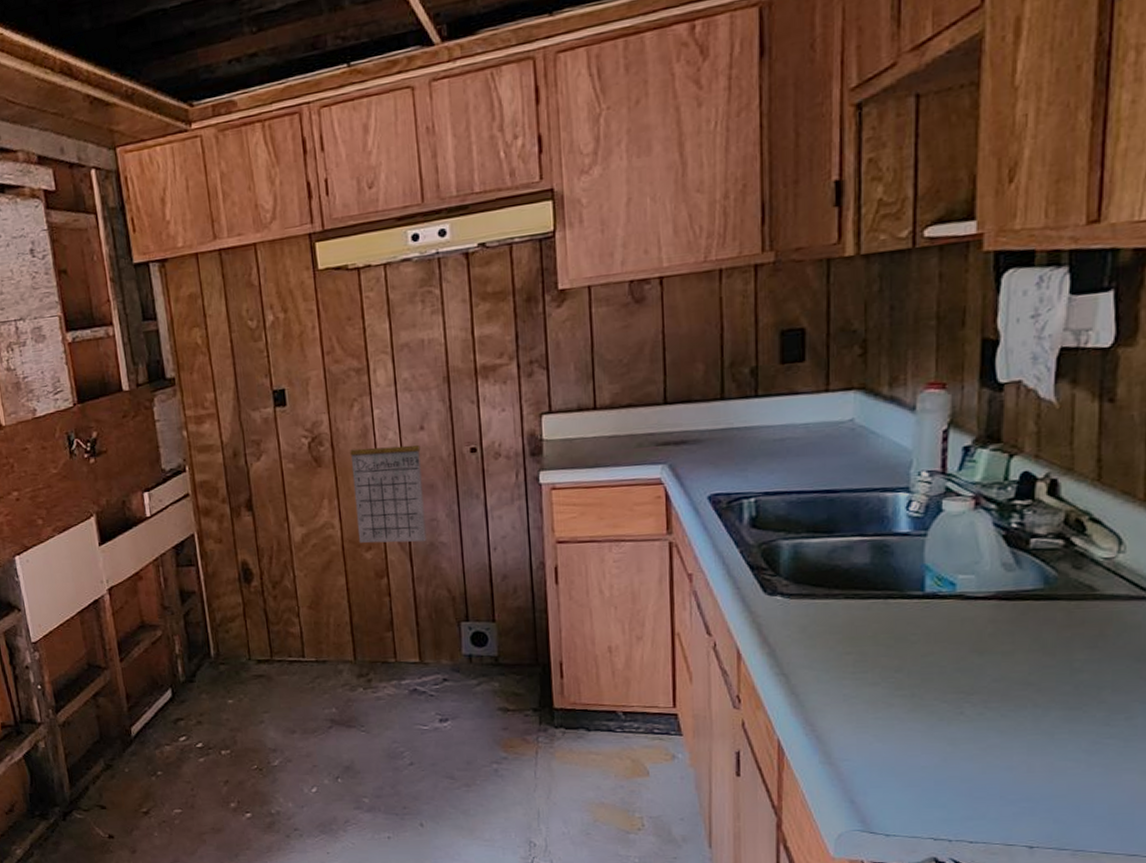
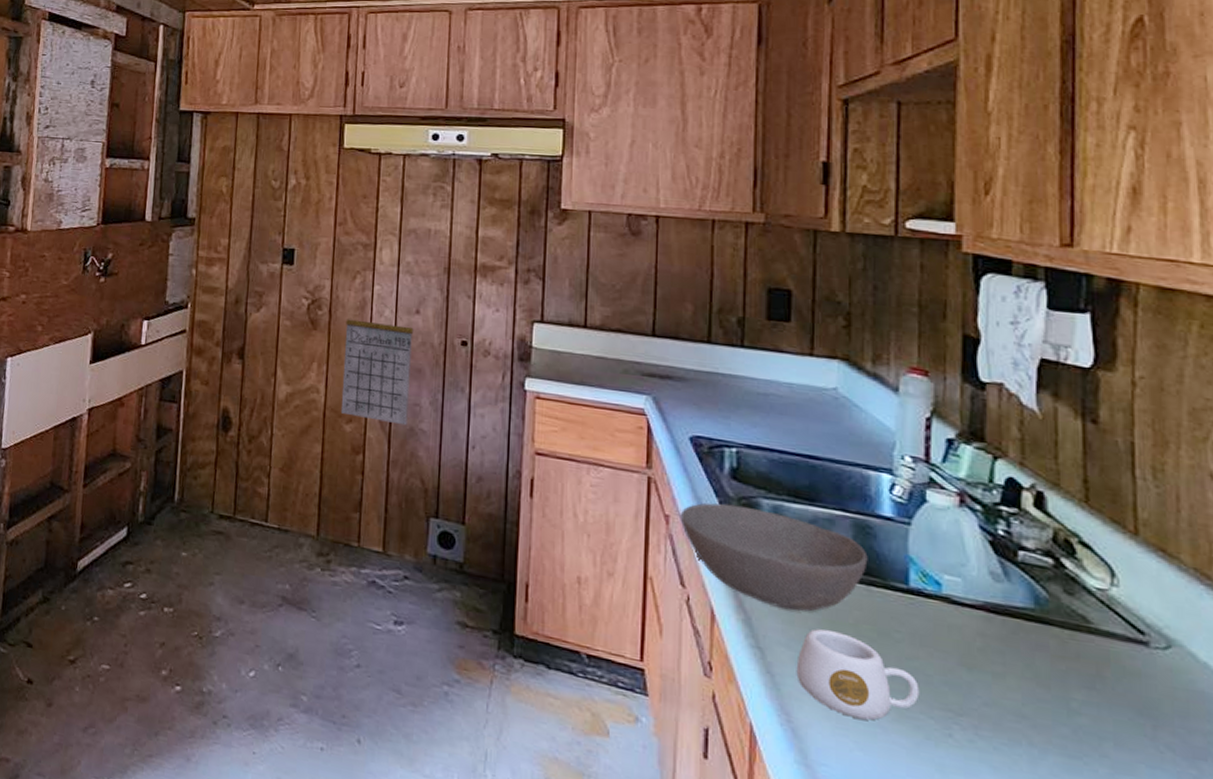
bowl: none [702,550,885,636] -> present [680,503,868,612]
mug: none [819,646,934,716] -> present [796,629,920,721]

